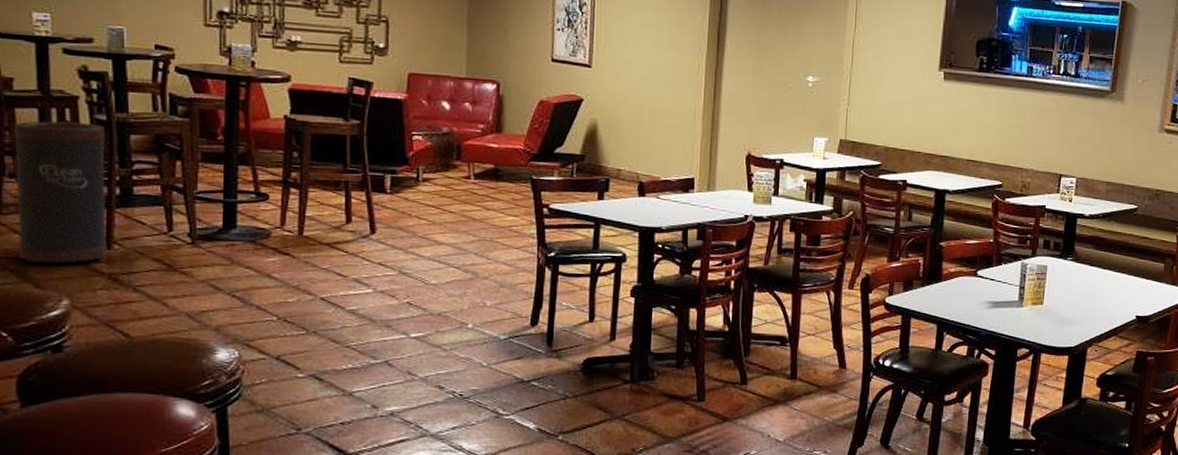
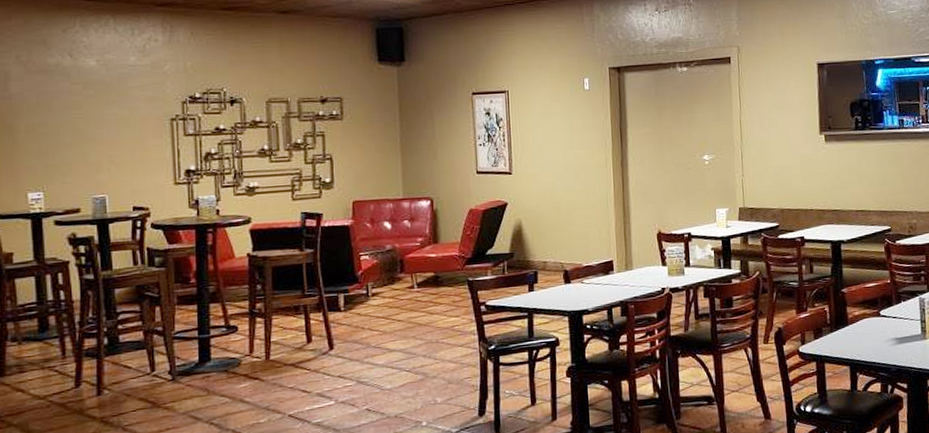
trash can: present [14,121,108,264] -> none [15,283,99,418]

